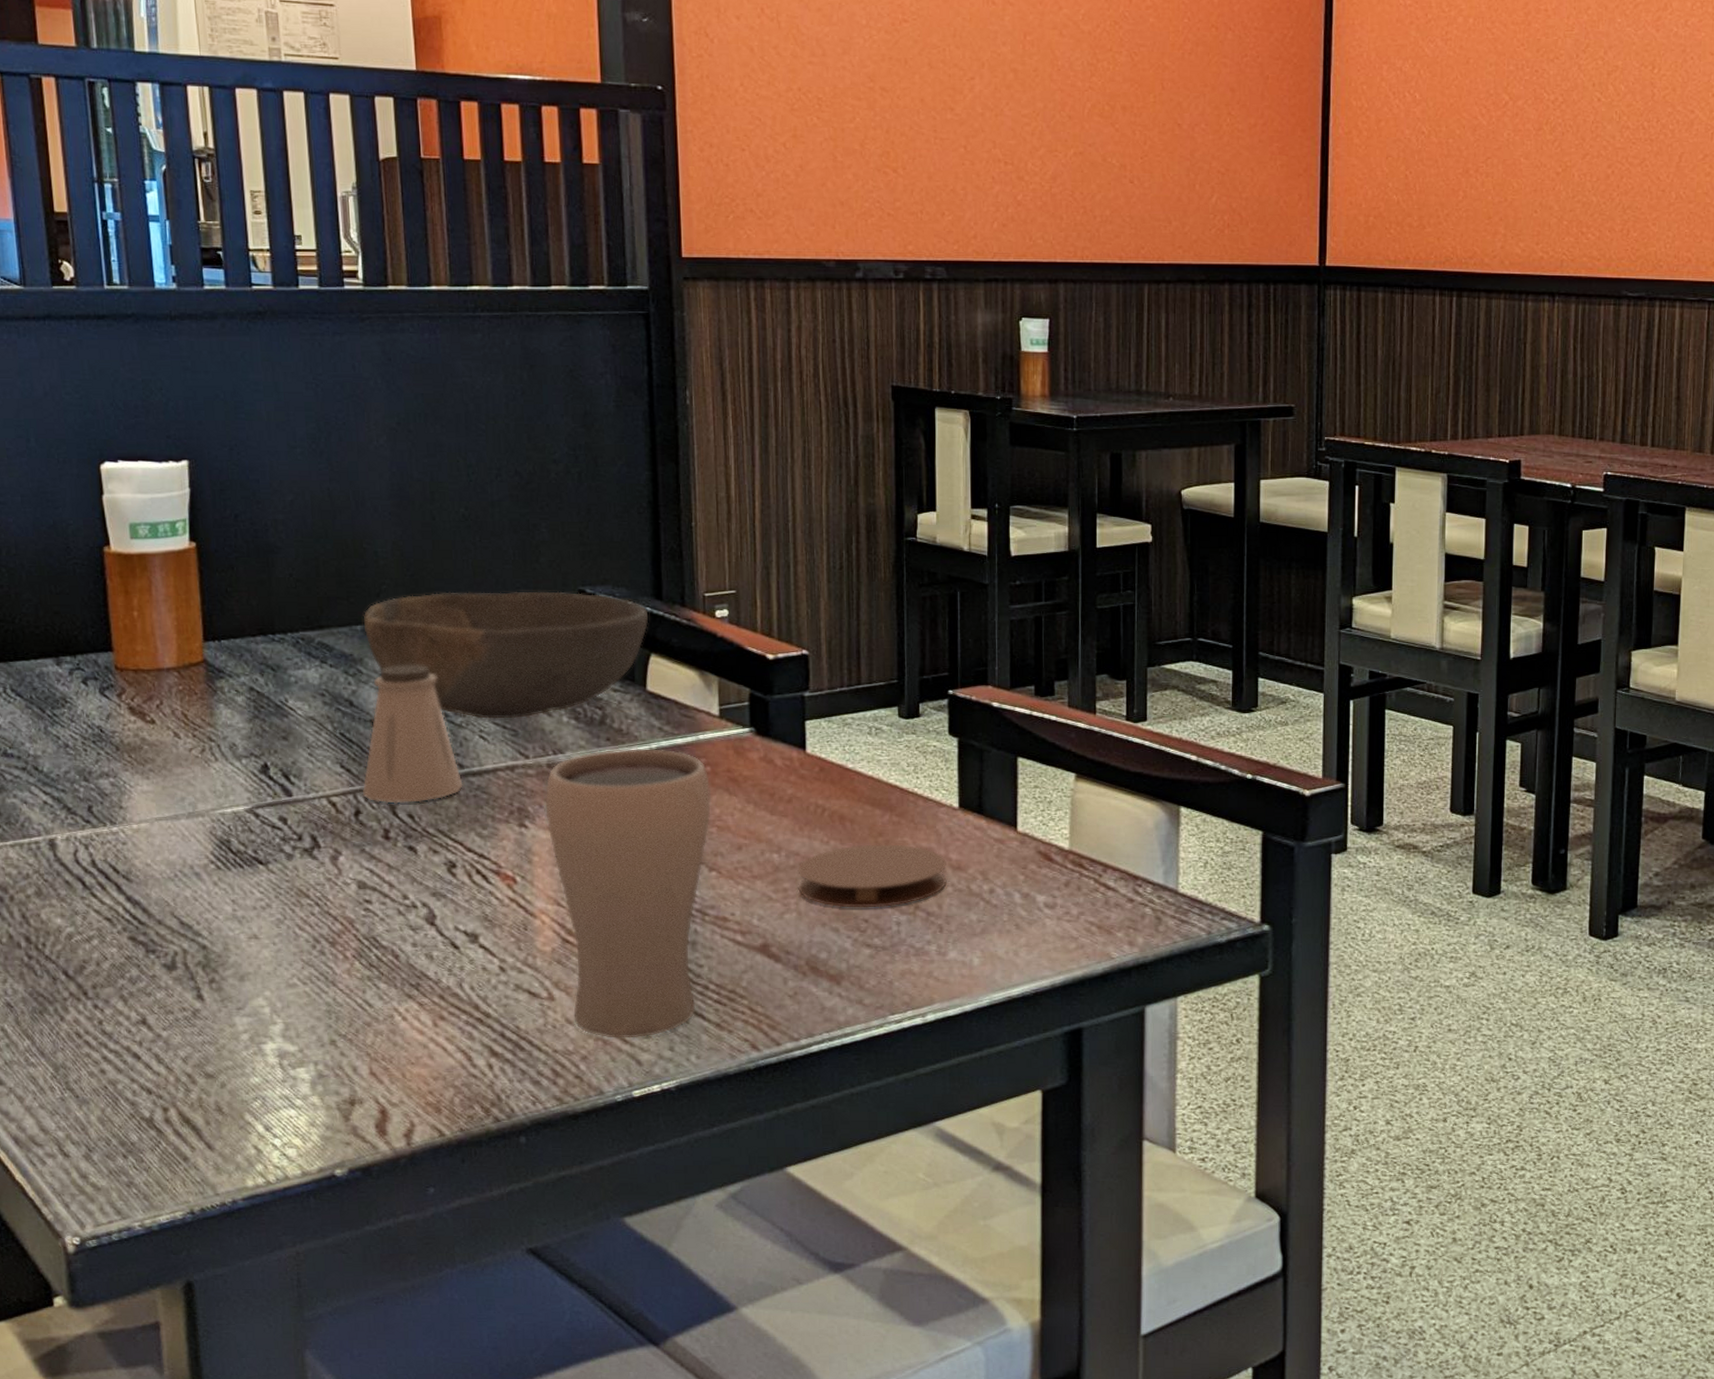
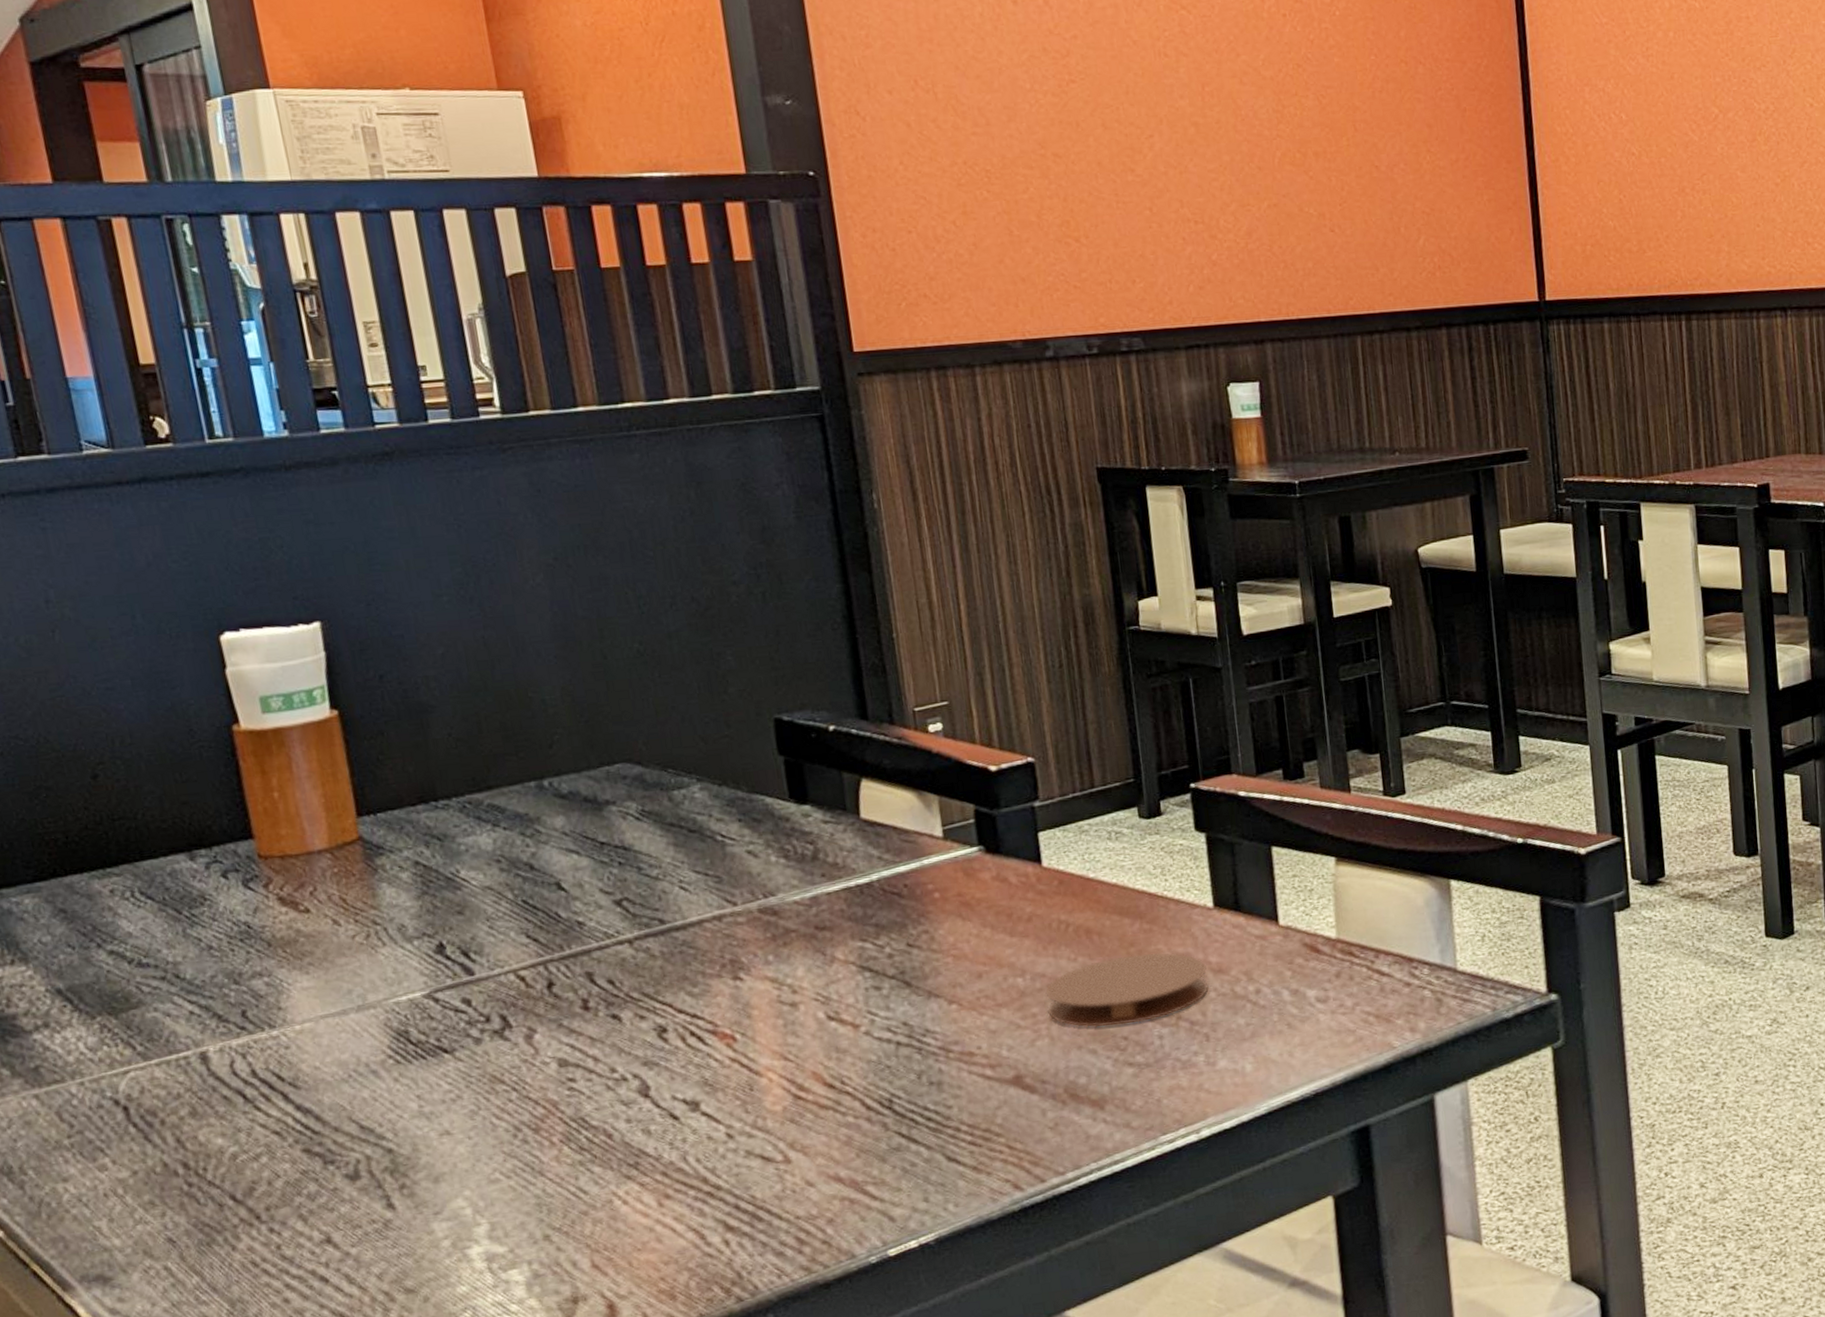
saltshaker: present [362,664,463,804] -> none [553,817,667,971]
bowl: present [363,591,649,719] -> none [535,720,856,868]
drinking glass: present [545,749,711,1038] -> none [758,879,949,1197]

